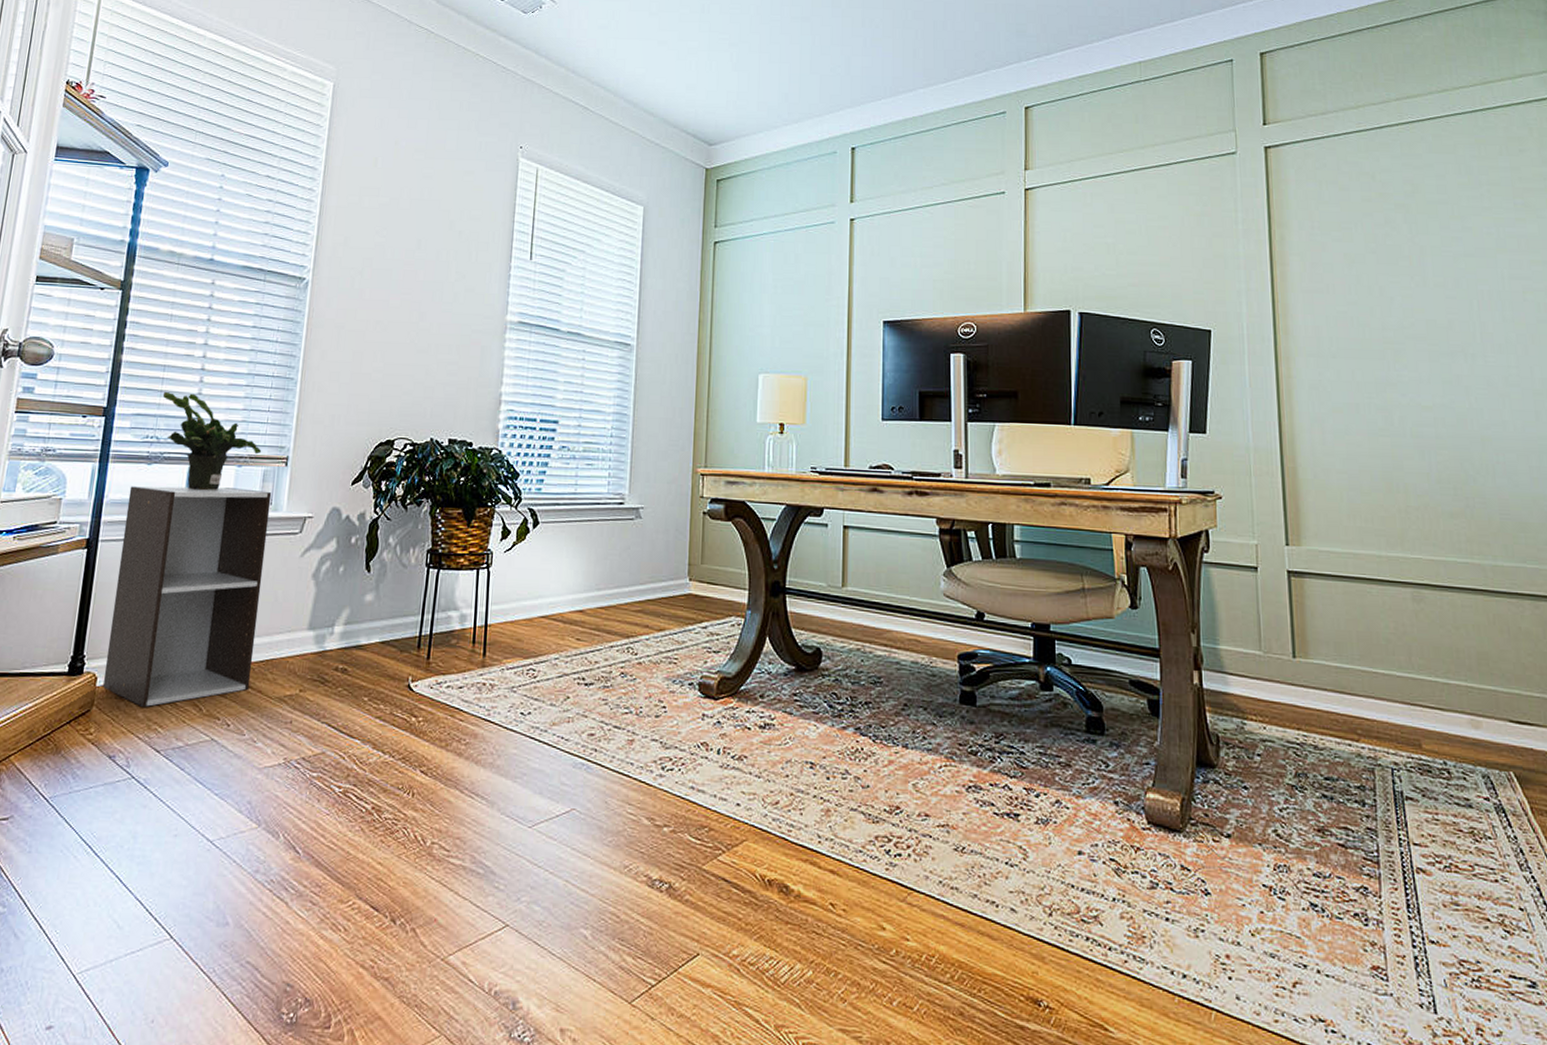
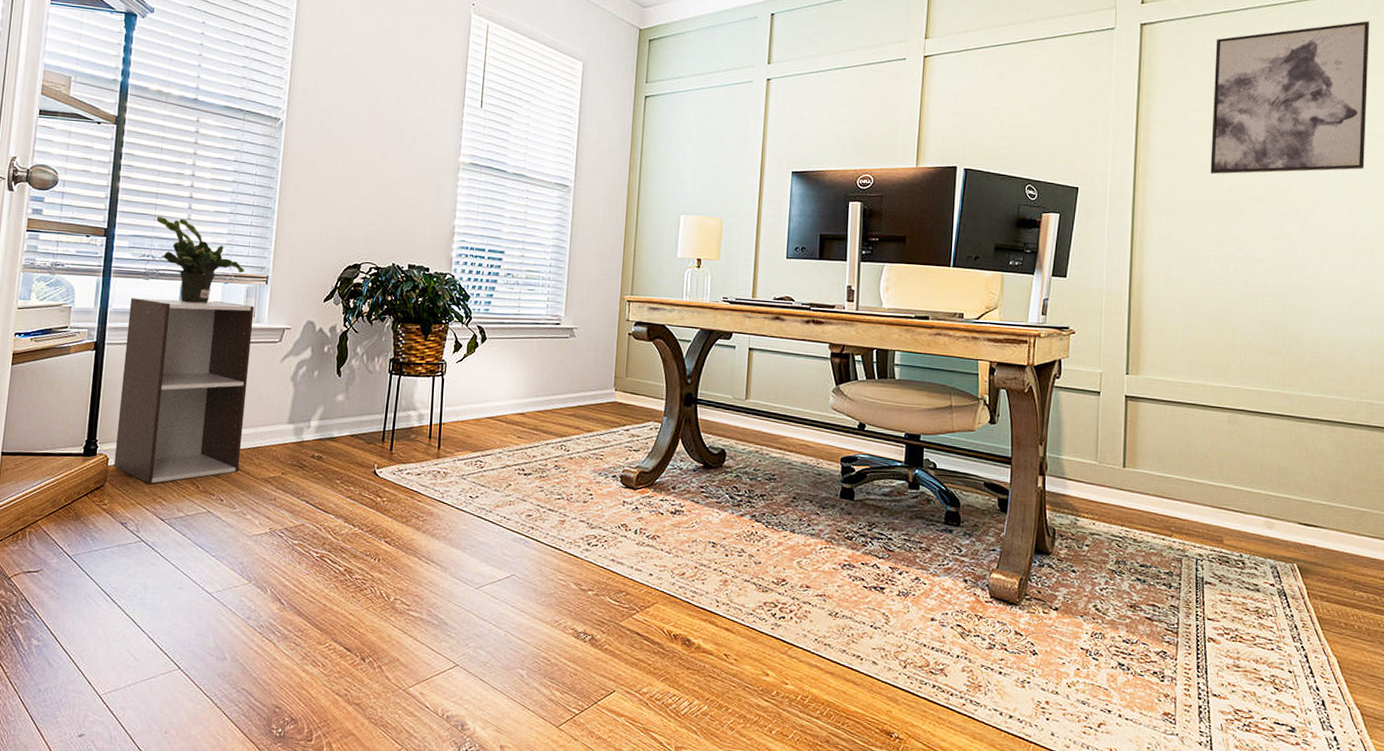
wall art: none [1351,136,1536,311] -> present [1210,21,1370,175]

